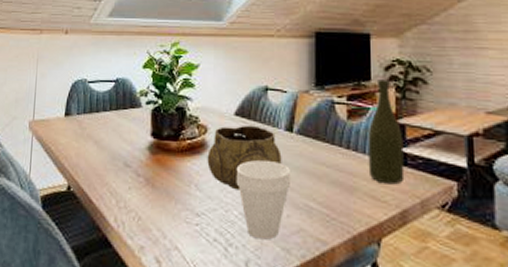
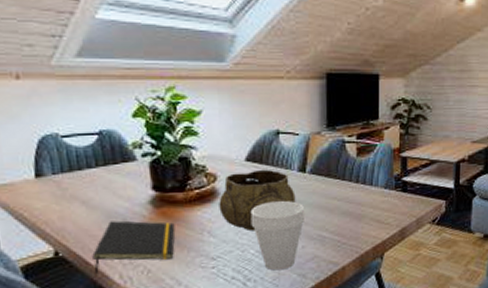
notepad: none [95,162,167,213] -> present [92,220,176,273]
bottle: present [367,79,405,185] -> none [374,118,405,209]

